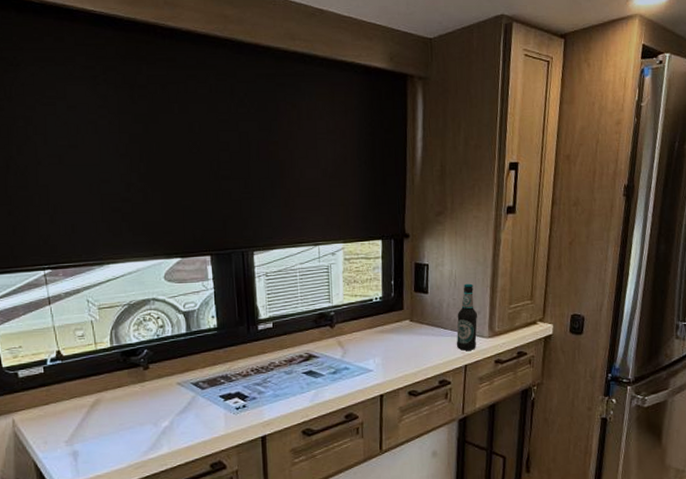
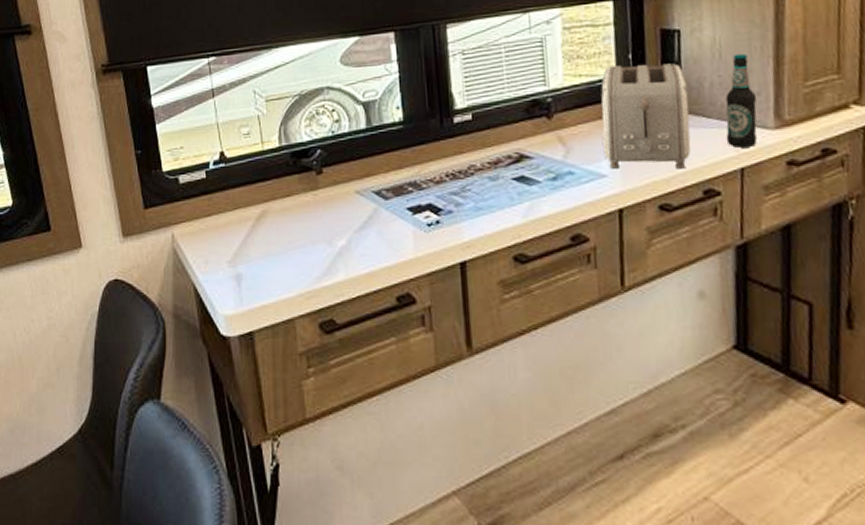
toaster: none [370,288,432,366] -> present [601,63,691,169]

